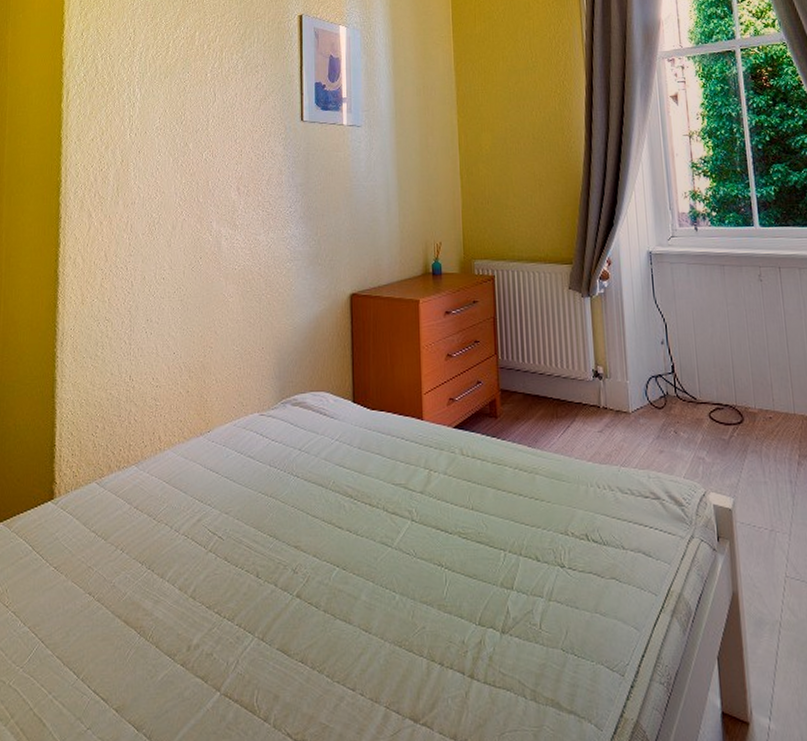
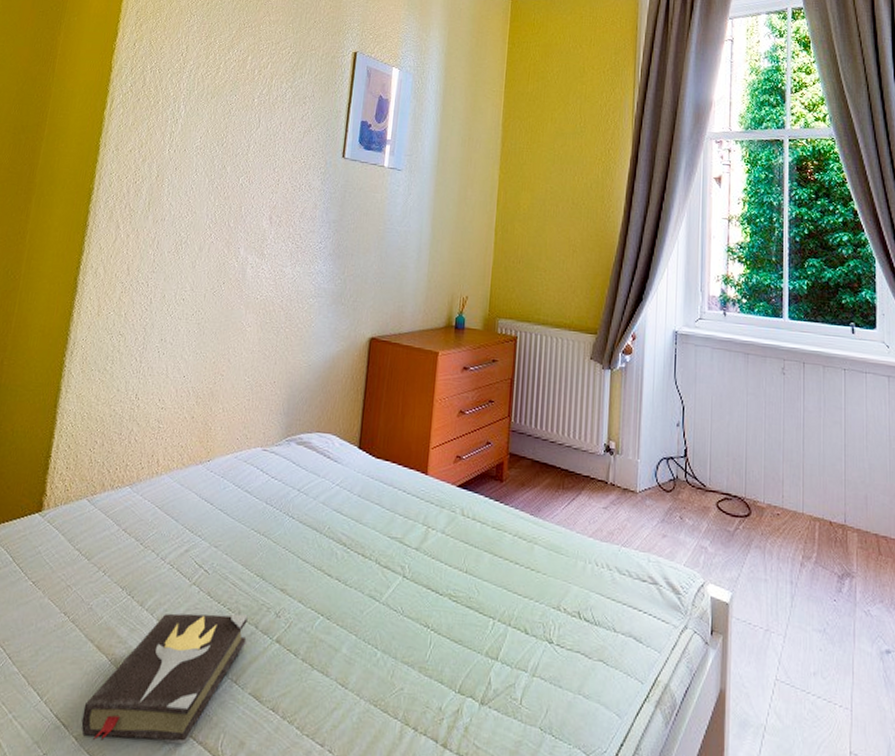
hardback book: none [119,574,268,711] -> present [81,613,248,745]

